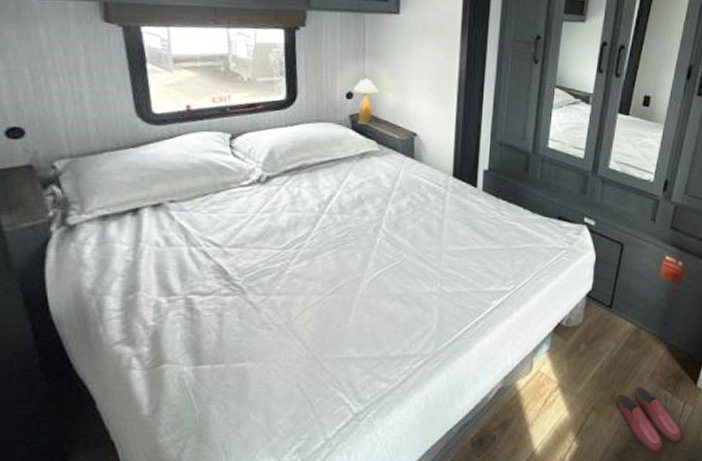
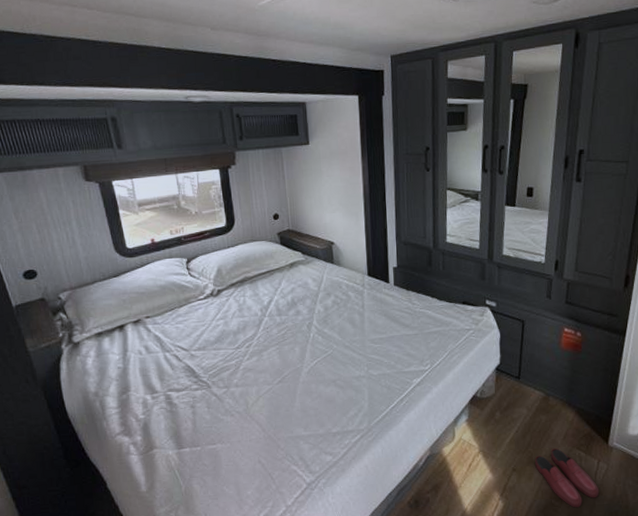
table lamp: present [352,77,380,125] -> none [277,200,300,240]

